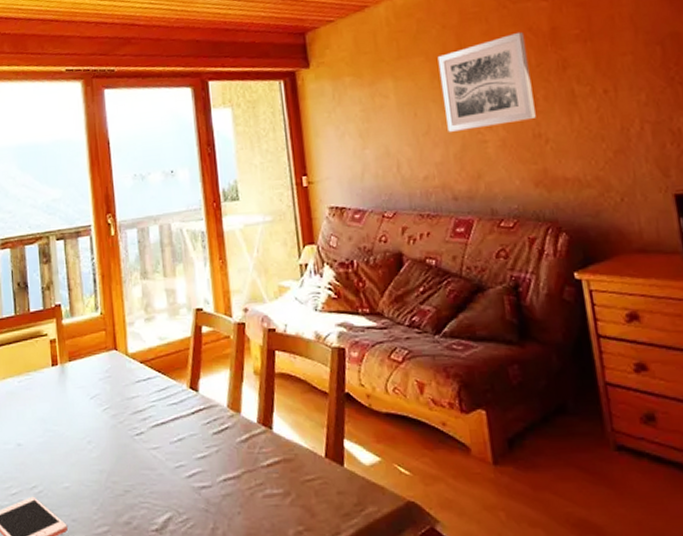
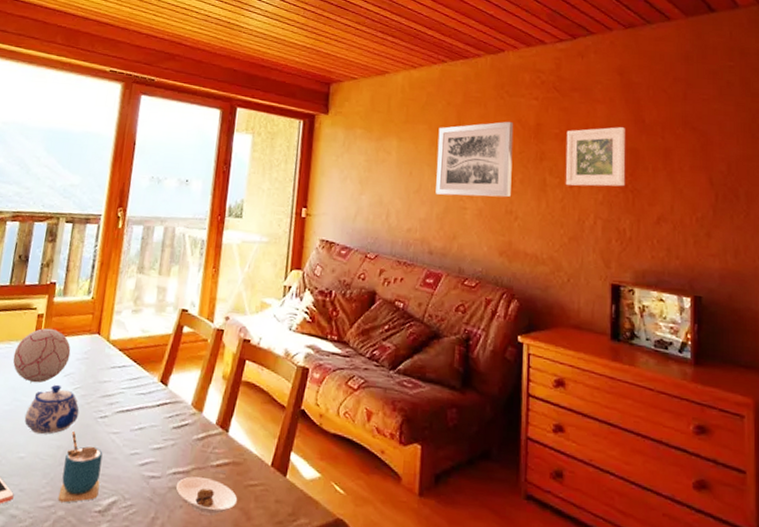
decorative ball: none [35,352,92,411] -> present [13,328,71,383]
teapot: none [60,408,114,461] -> present [24,384,80,435]
cup: none [110,452,152,526] -> present [58,430,103,503]
saucer: none [230,480,297,517] -> present [176,476,238,516]
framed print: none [589,10,672,92] -> present [565,127,626,187]

